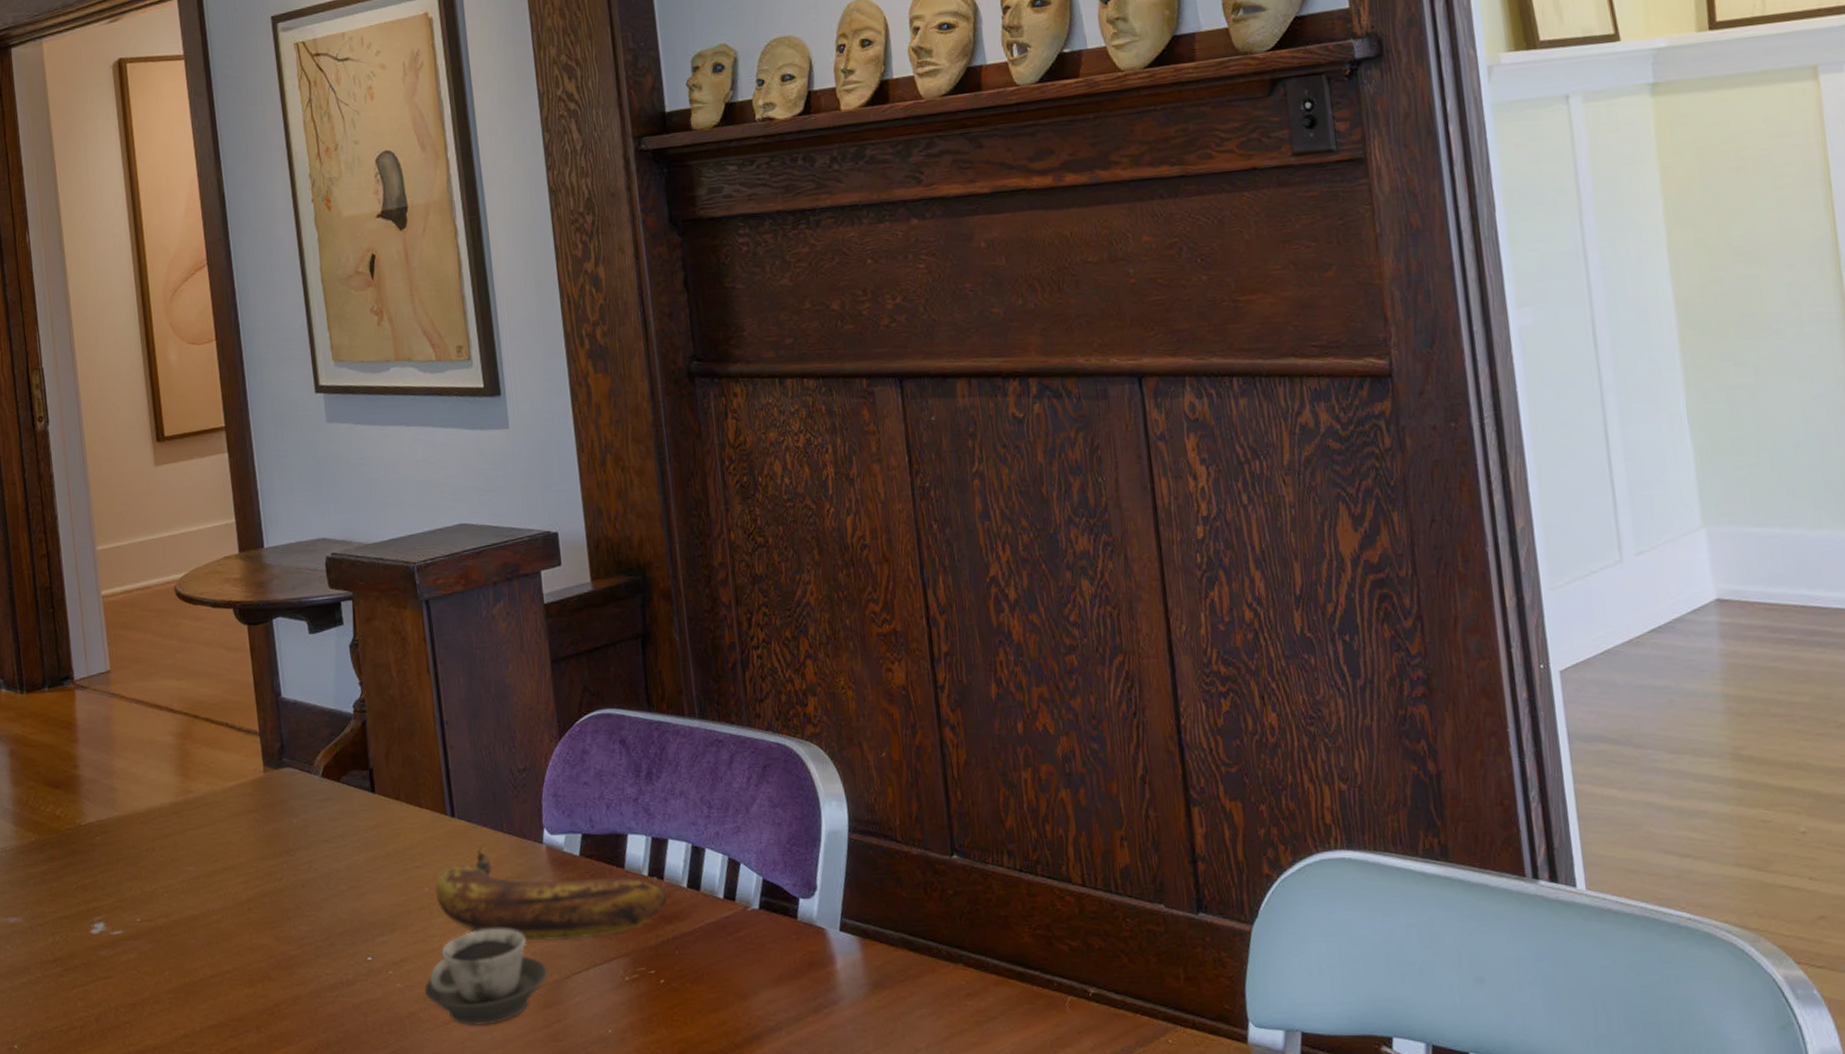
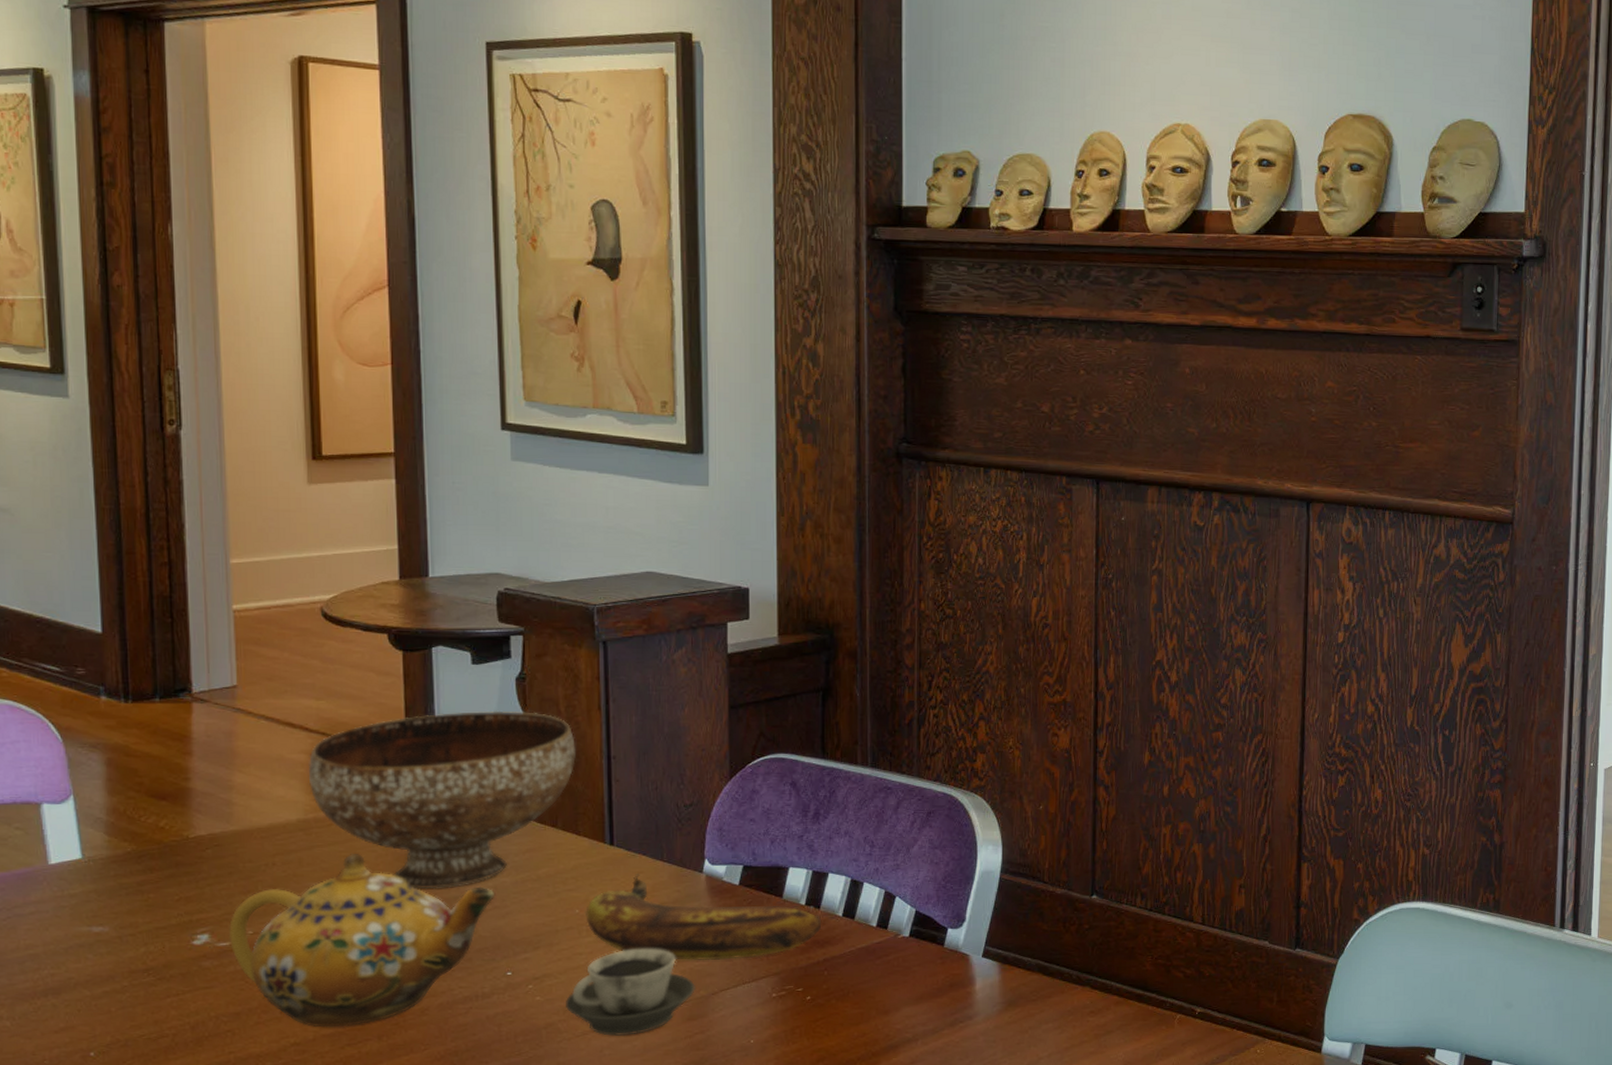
teapot: none [120,835,350,1018] -> present [228,853,495,1028]
bowl: none [175,679,411,871] -> present [309,710,576,890]

